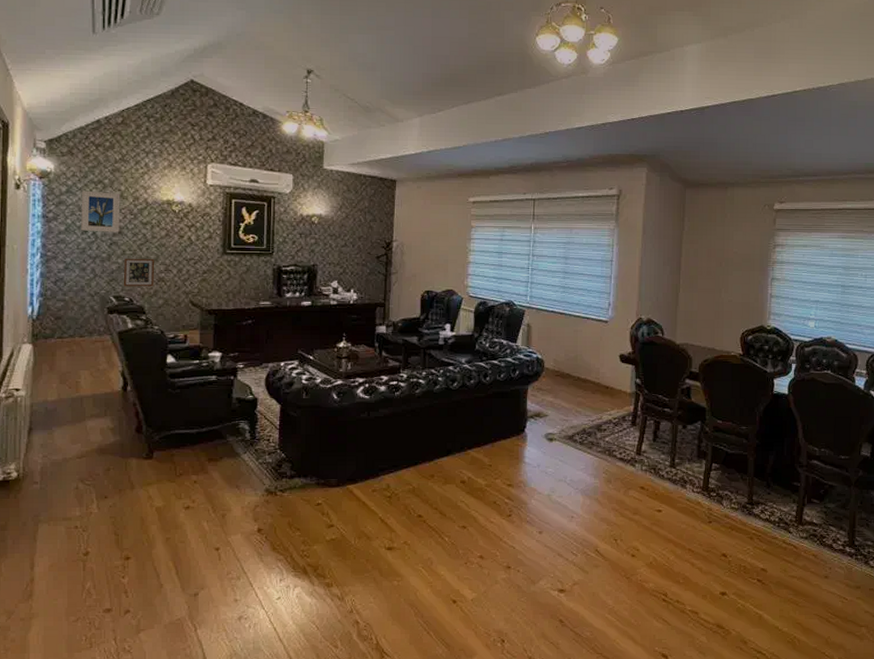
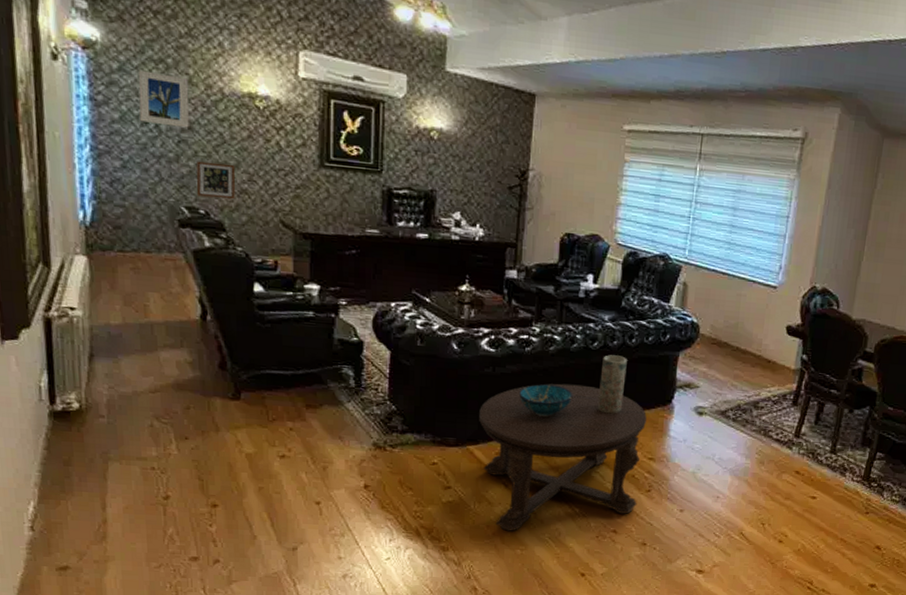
coffee table: none [357,422,503,564] -> present [479,383,647,531]
decorative bowl: none [391,424,438,453] -> present [519,384,573,417]
vase: none [459,393,483,446] -> present [597,355,627,414]

